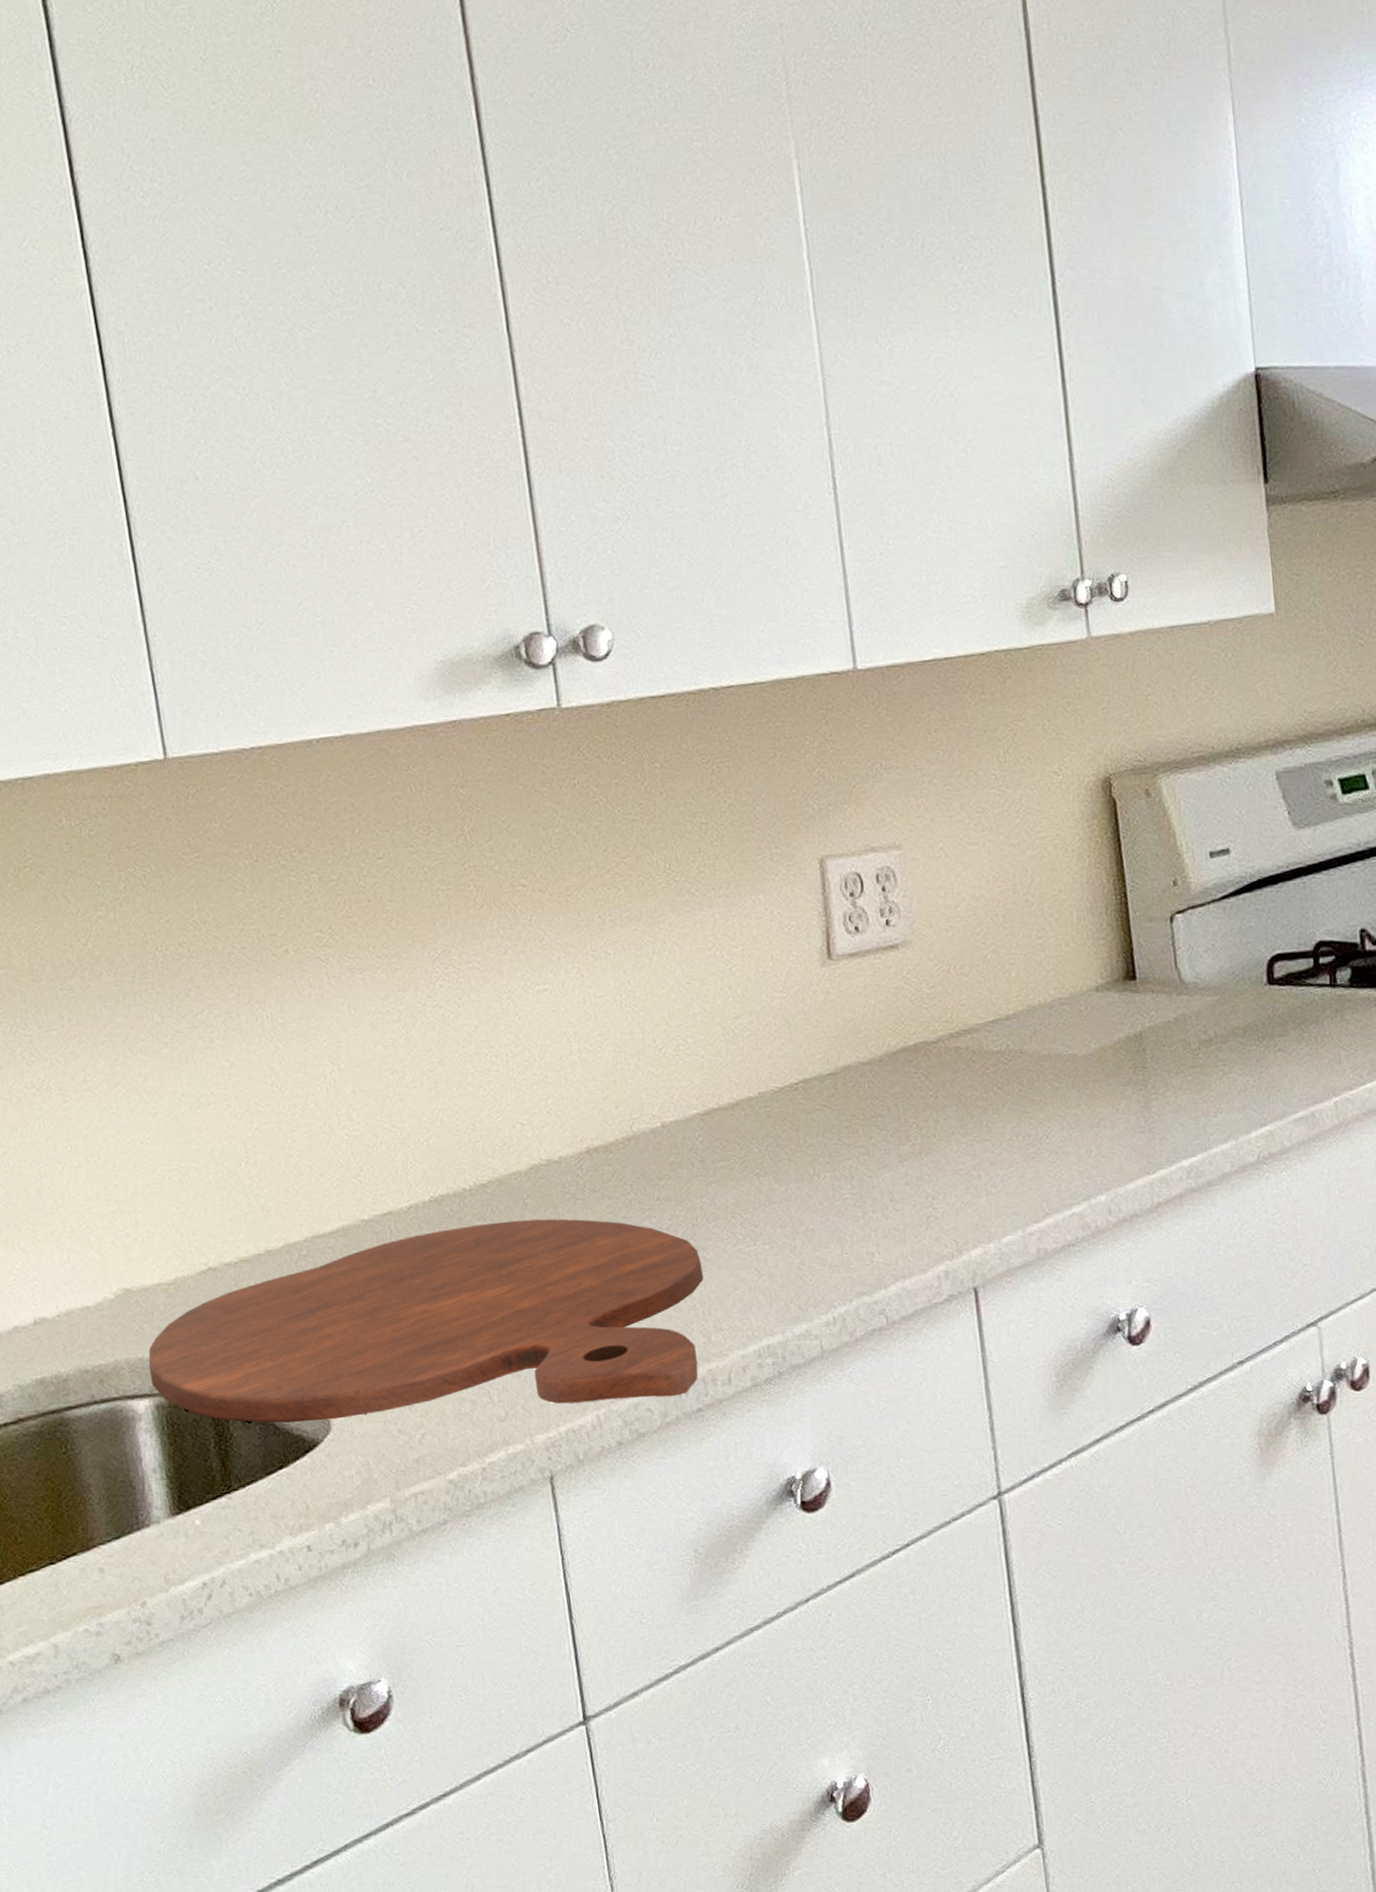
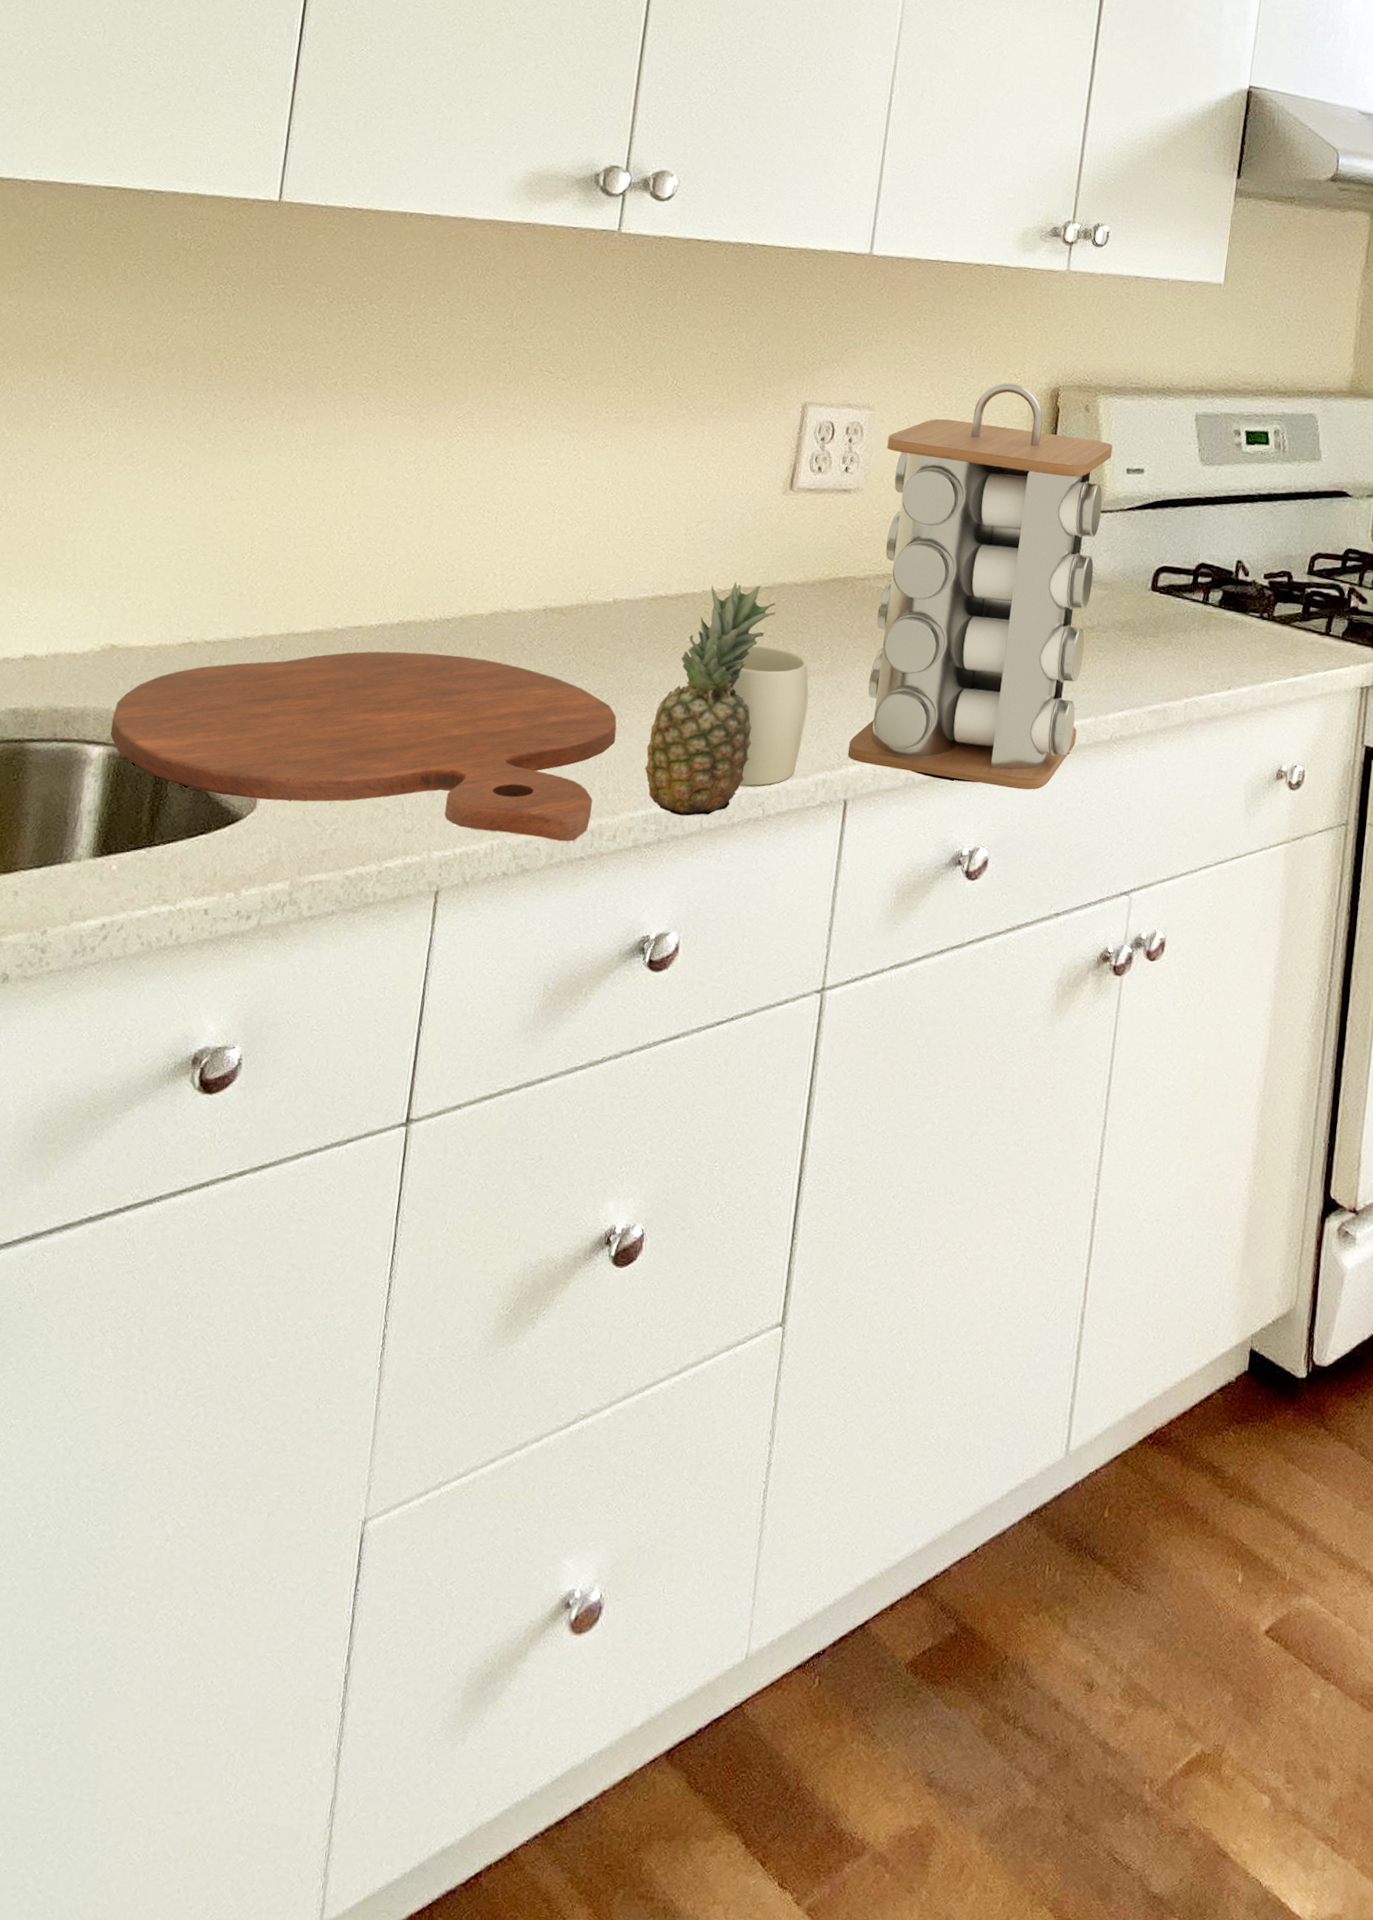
fruit: none [739,1073,857,1343] -> present [644,582,777,816]
mug: none [818,1138,912,1298] -> present [731,644,809,788]
spice rack: none [926,783,1220,1244] -> present [847,383,1113,790]

